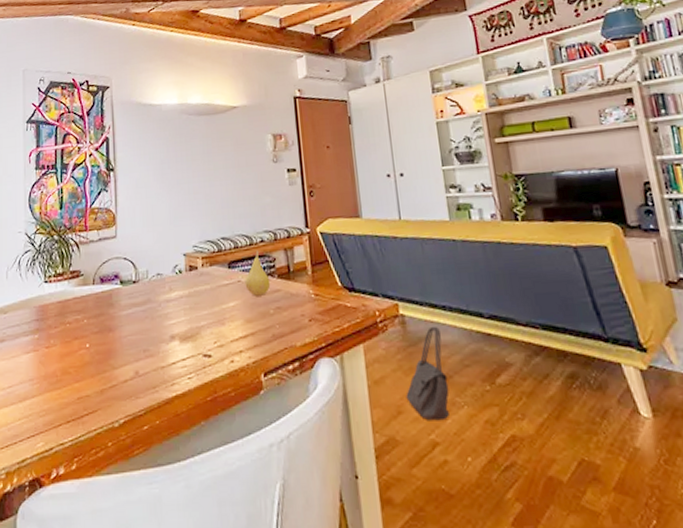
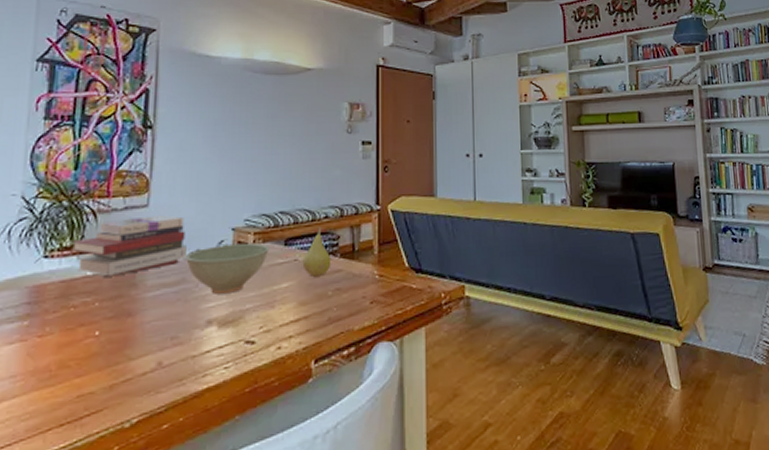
books: none [64,244,149,298] -> present [72,215,187,277]
bowl: none [149,267,216,313] -> present [186,243,270,294]
handbag: present [406,327,450,421] -> none [463,309,506,402]

